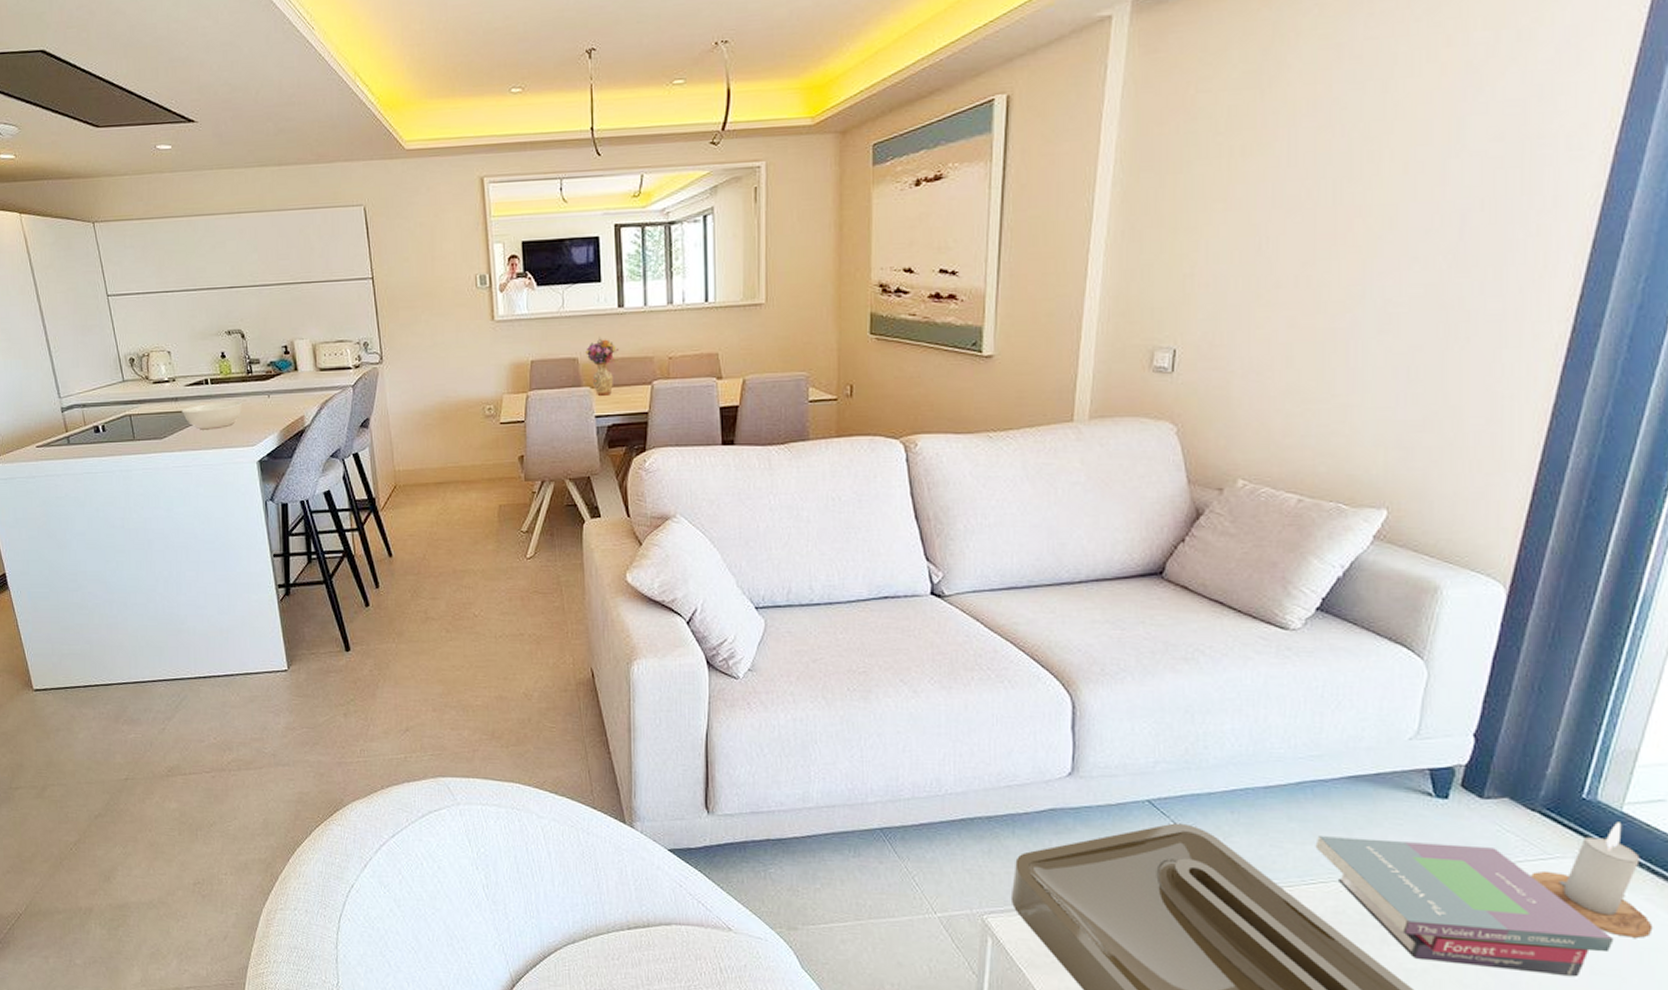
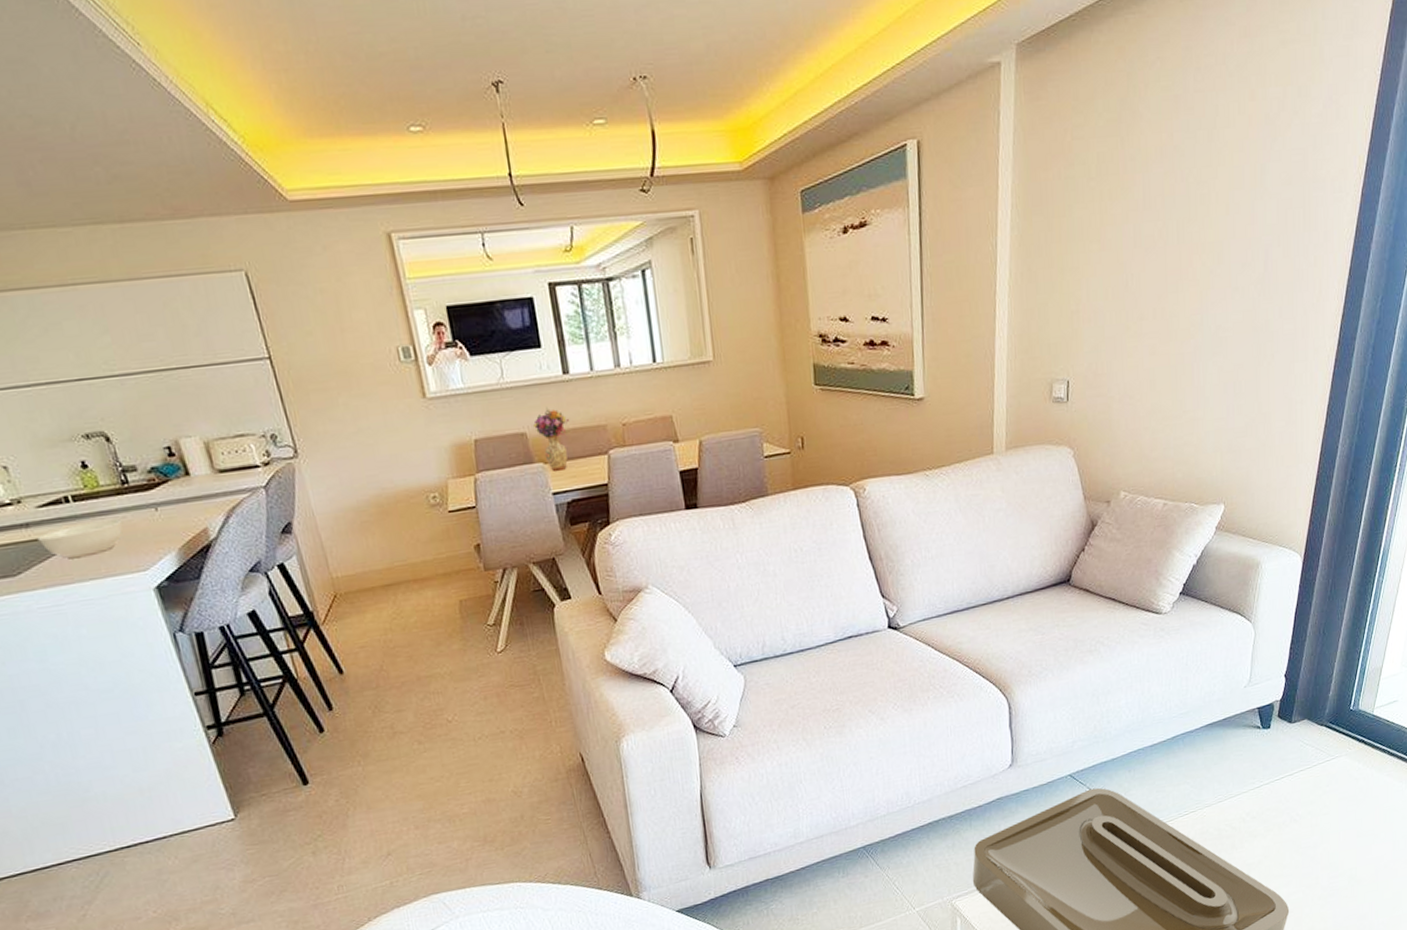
books: present [1315,836,1614,978] -> none [1186,759,1370,855]
candle: present [1531,822,1653,938] -> none [1322,722,1392,806]

